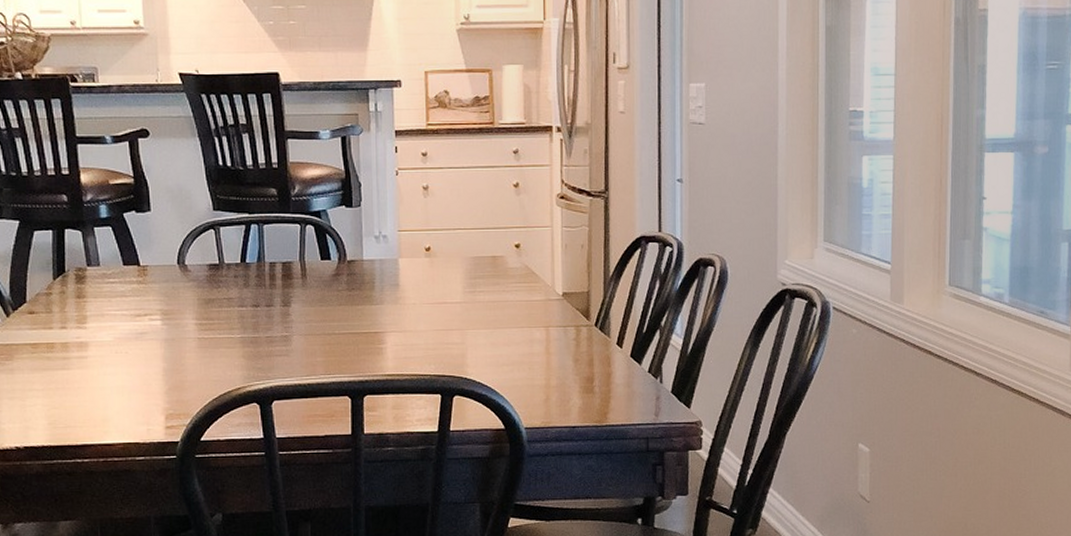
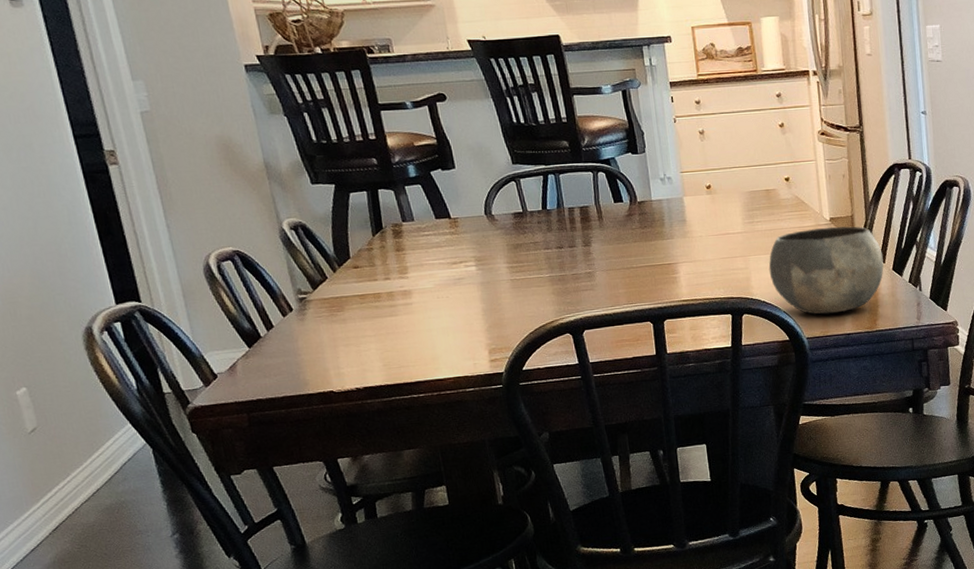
bowl: none [488,303,620,402] -> present [769,226,884,315]

